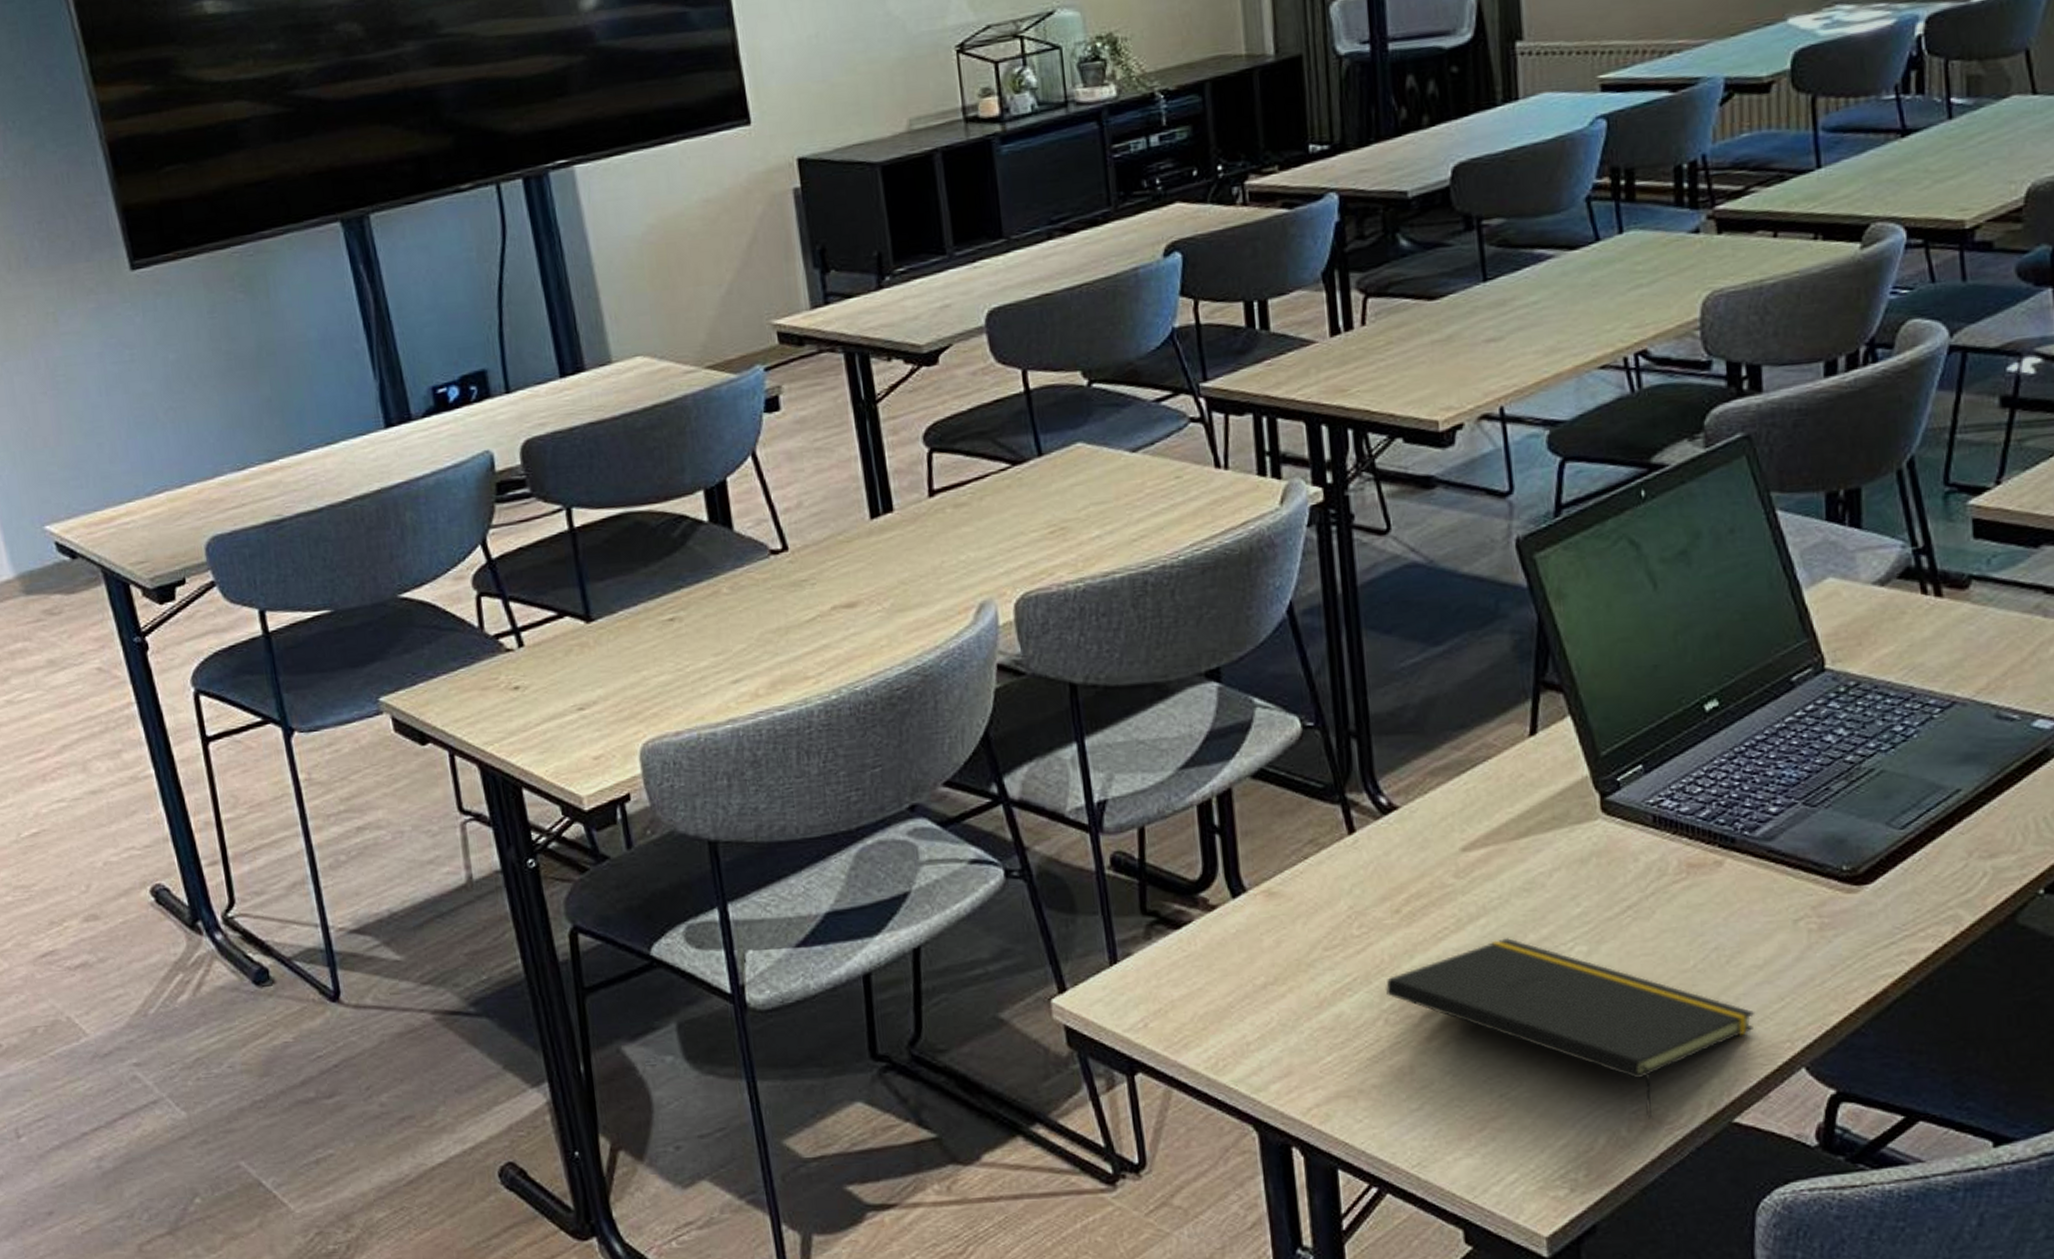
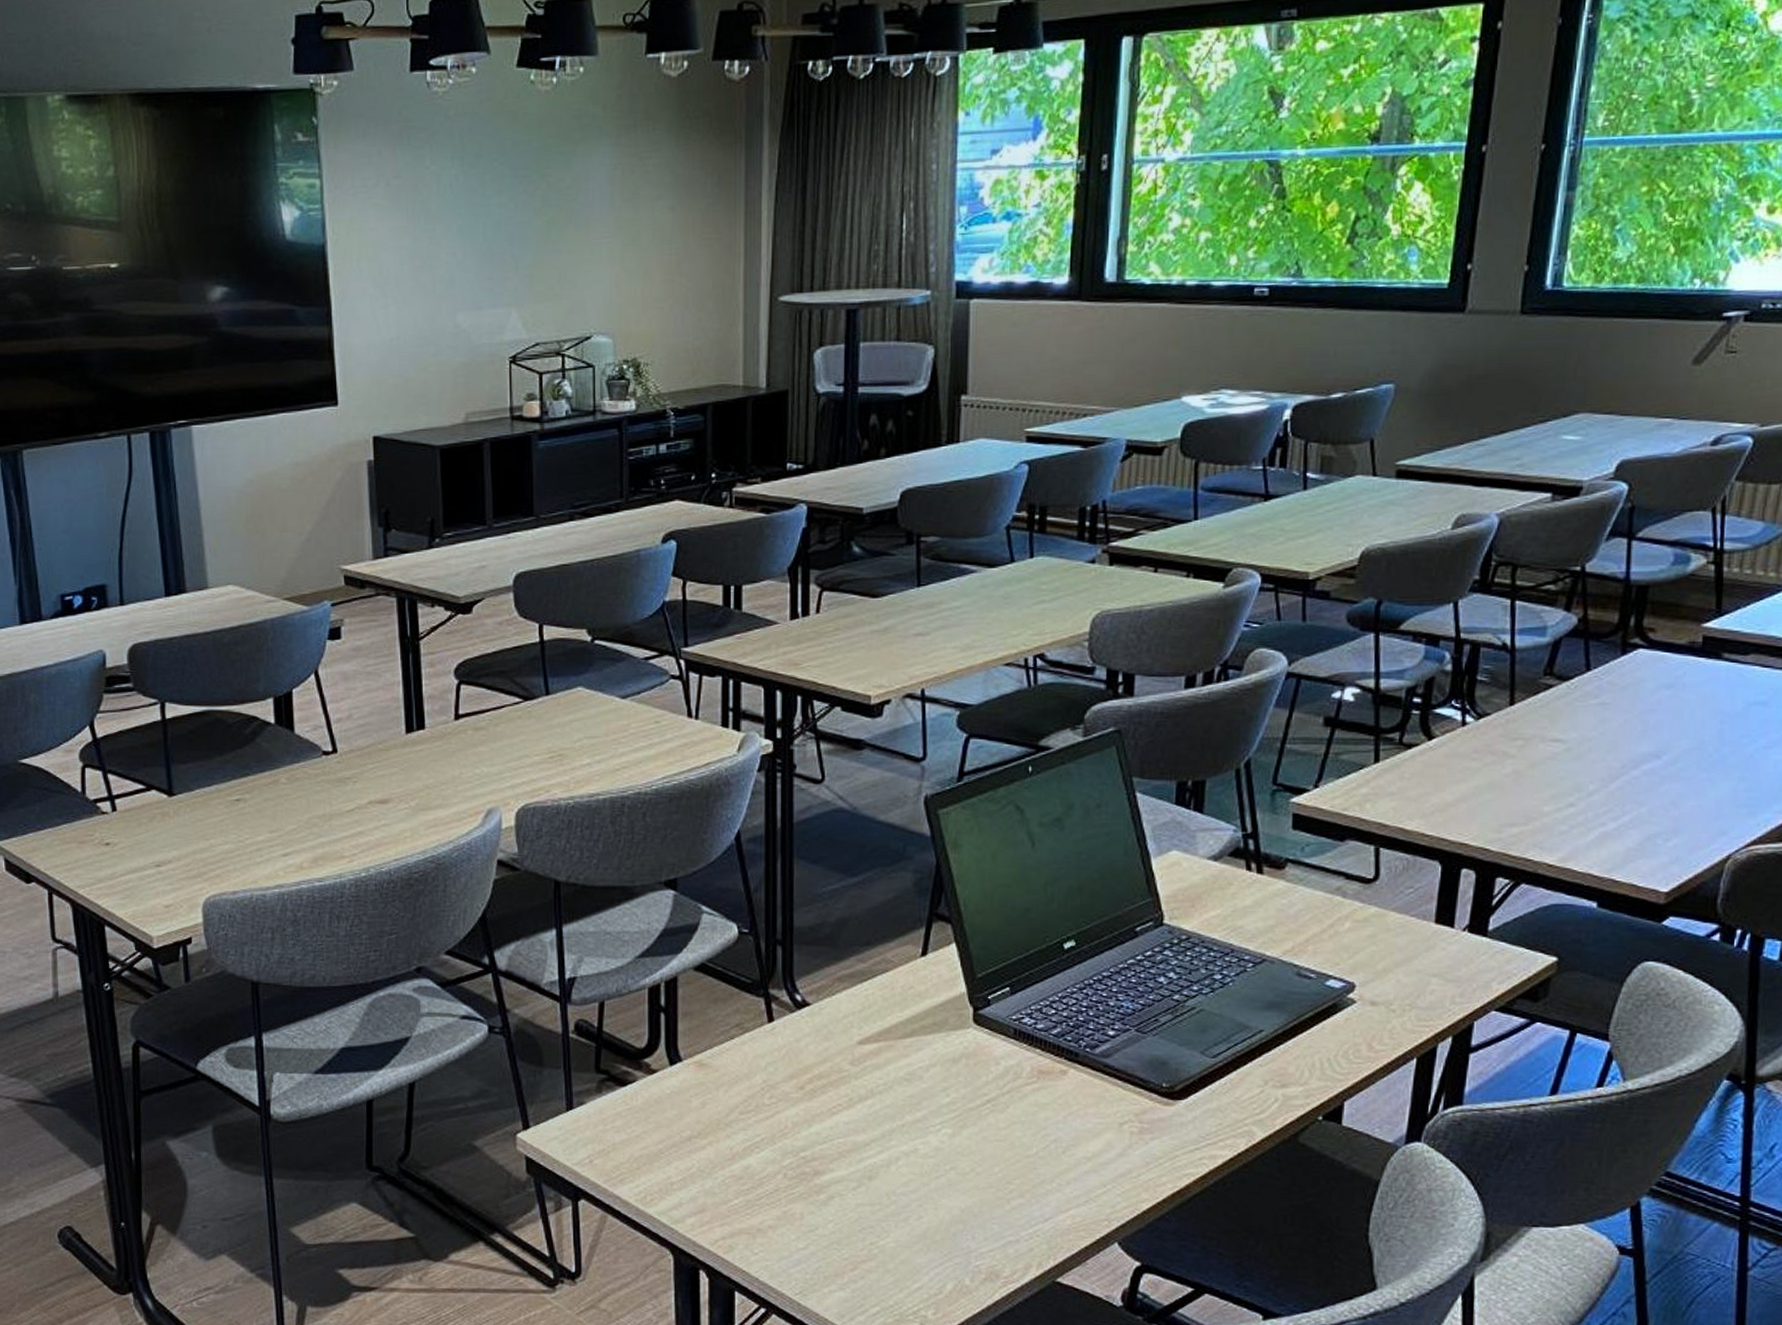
notepad: present [1386,938,1755,1120] -> none [787,1117,1082,1273]

